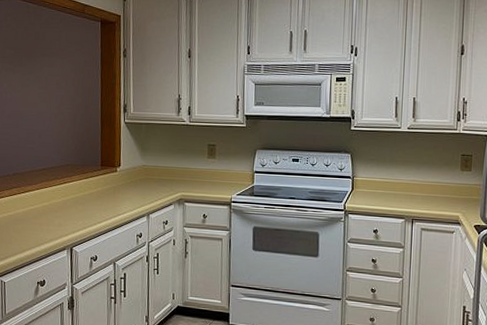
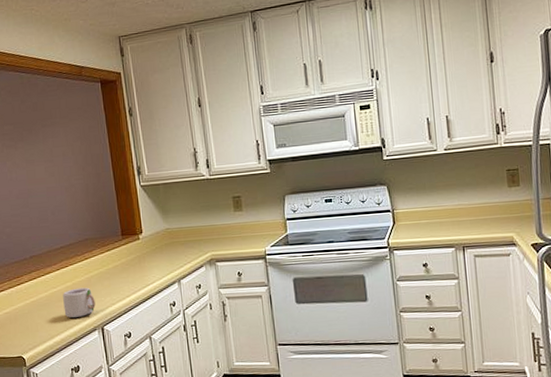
mug: none [38,208,68,236] -> present [63,287,96,318]

